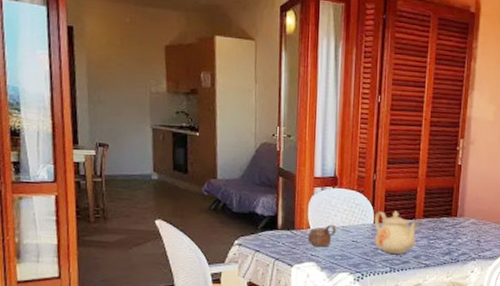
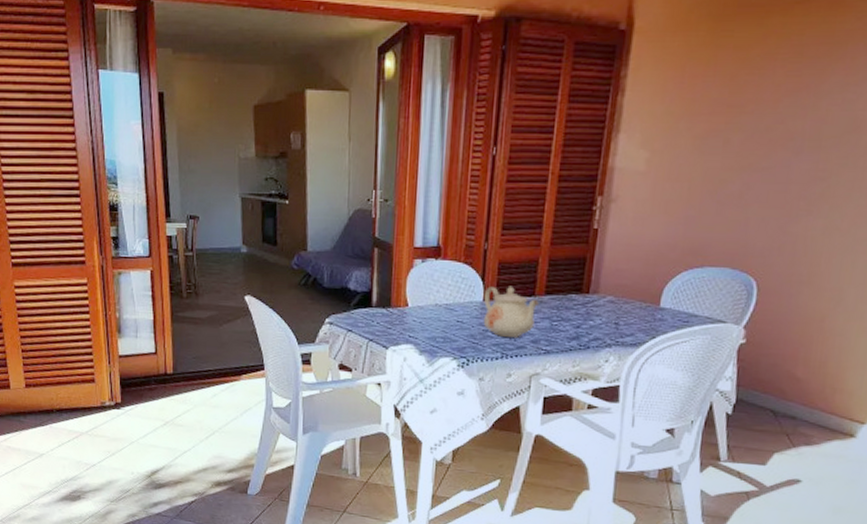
cup: present [307,224,336,247] -> none [405,302,438,328]

